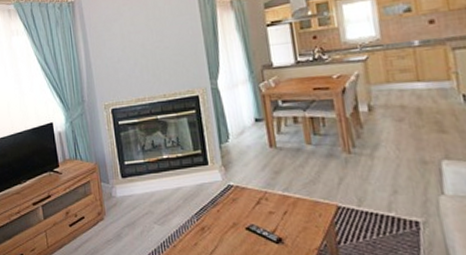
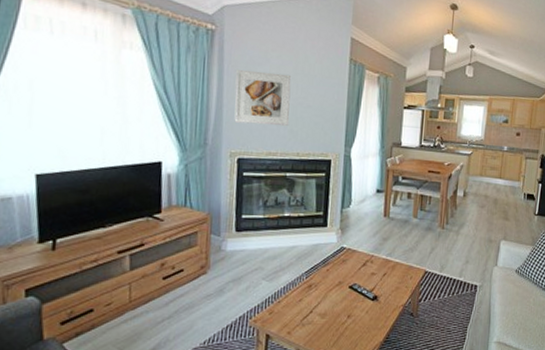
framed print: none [97,22,151,77] -> present [234,70,292,127]

